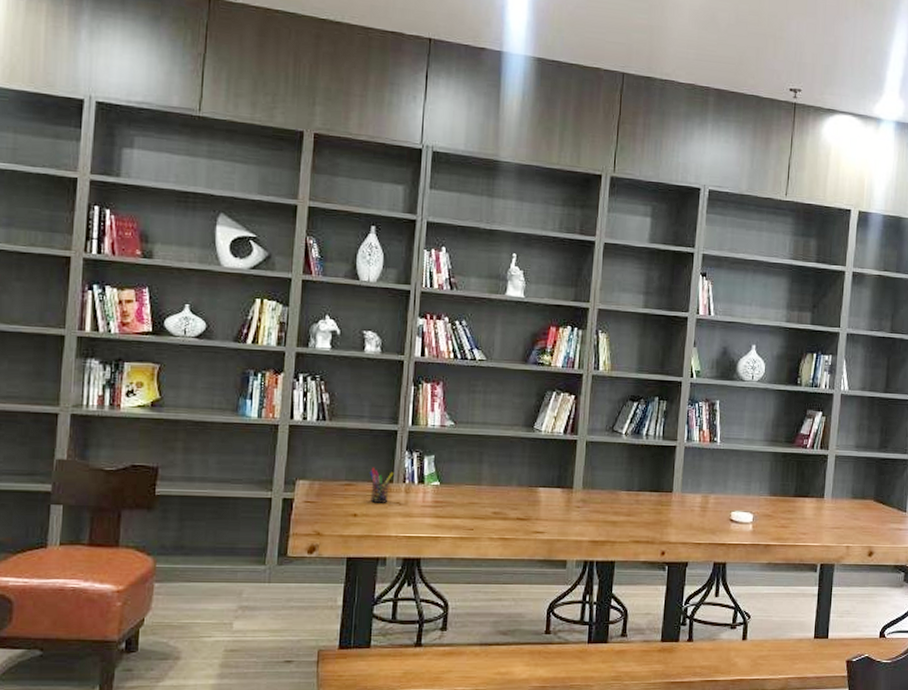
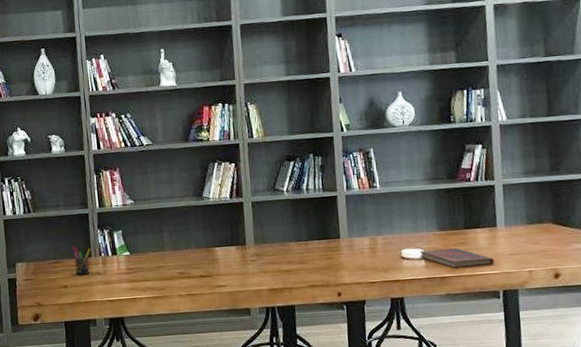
diary: none [748,515,818,537] -> present [419,248,495,269]

